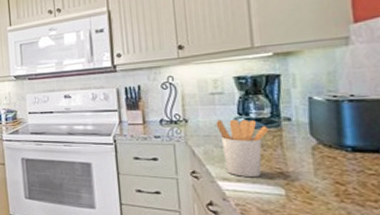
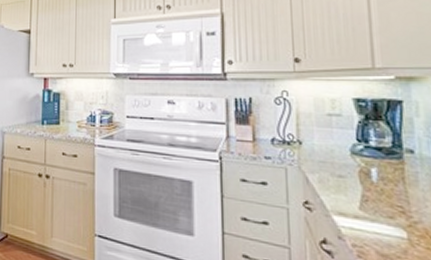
utensil holder: present [216,119,268,178] -> none [332,144,389,215]

